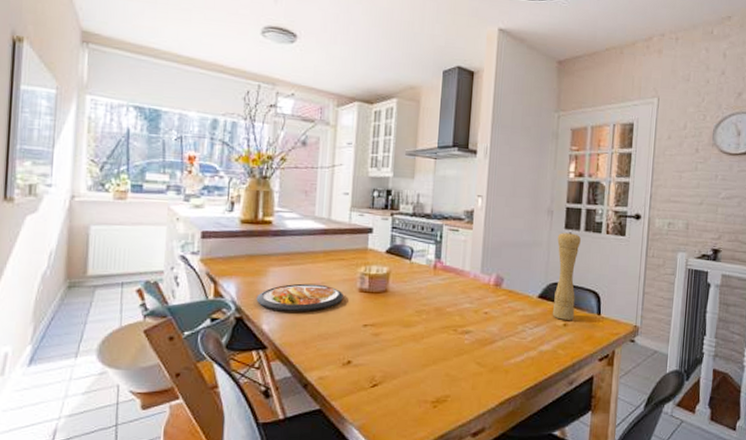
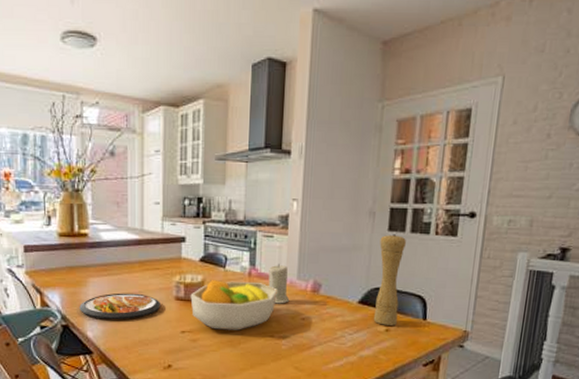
fruit bowl: none [374,272,461,324] -> present [190,280,277,330]
candle: none [453,257,473,298] -> present [268,264,290,304]

